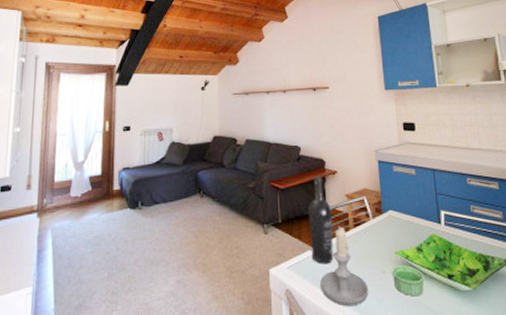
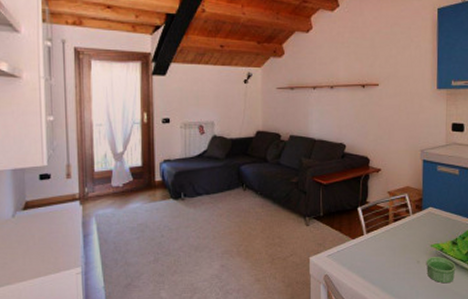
wine bottle: present [308,176,334,265] -> none [350,174,373,254]
candle: present [320,226,369,307] -> none [358,220,403,291]

